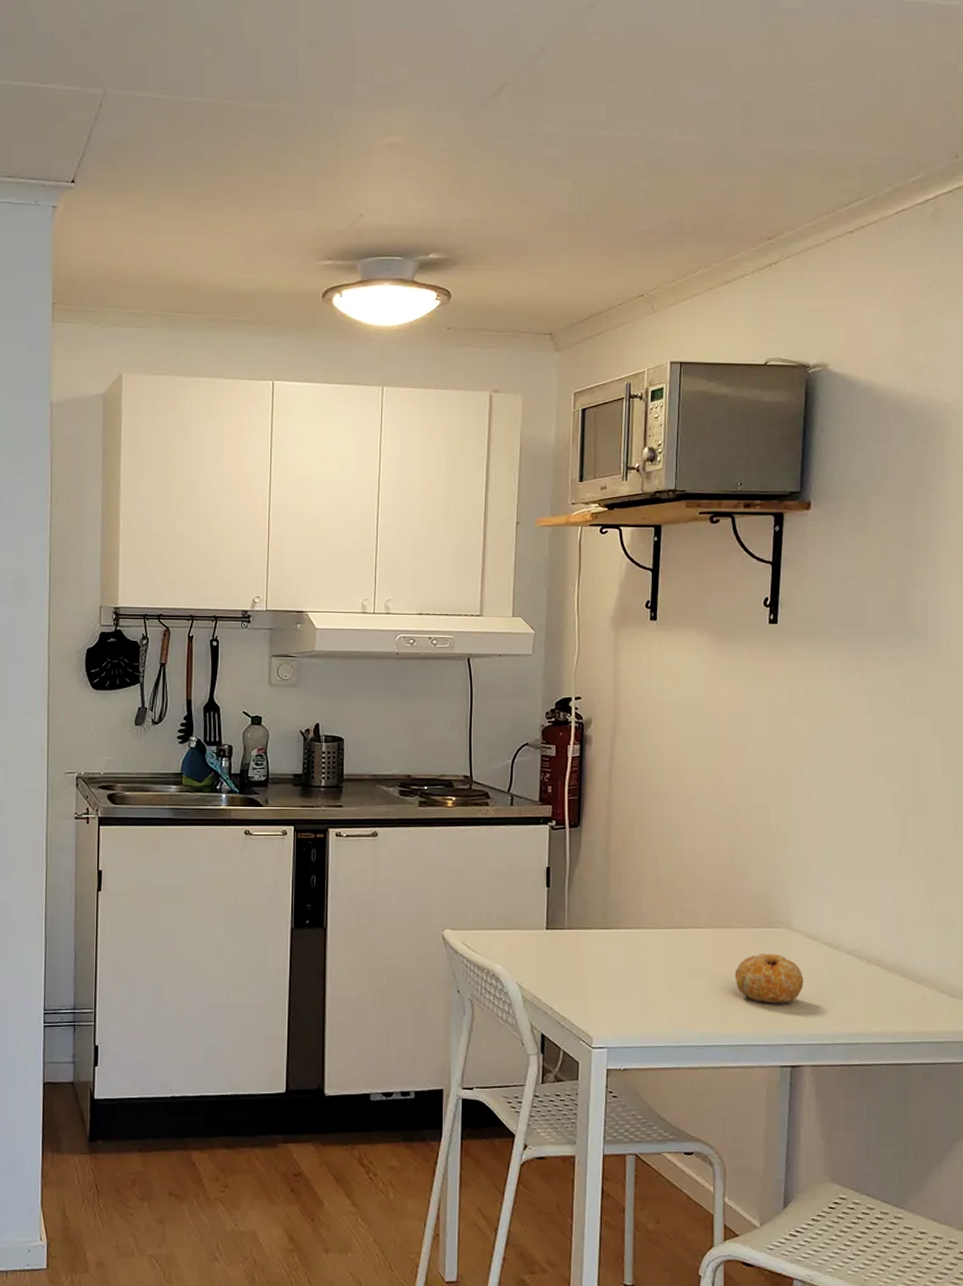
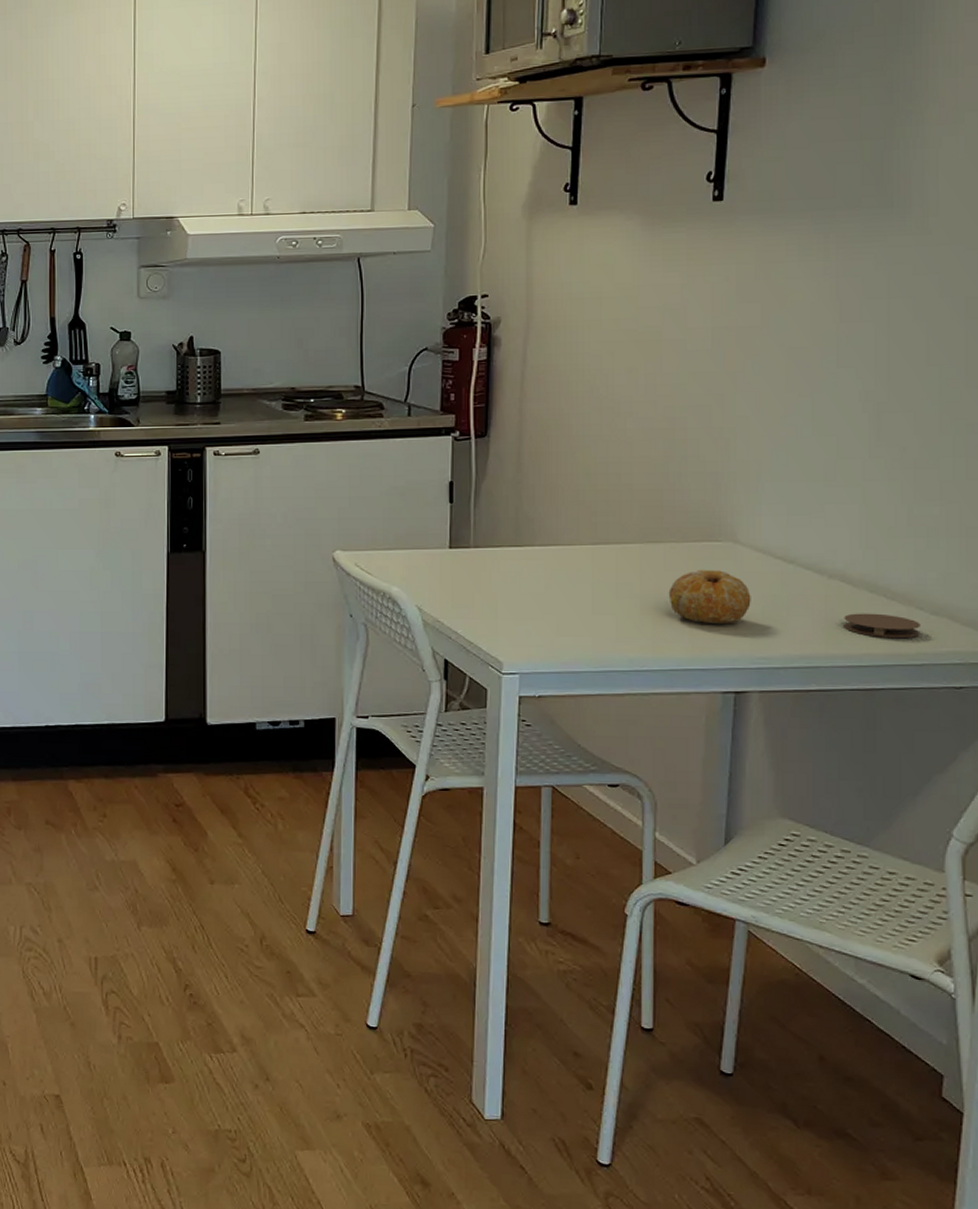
coaster: none [880,995,942,1018] -> present [844,613,920,638]

